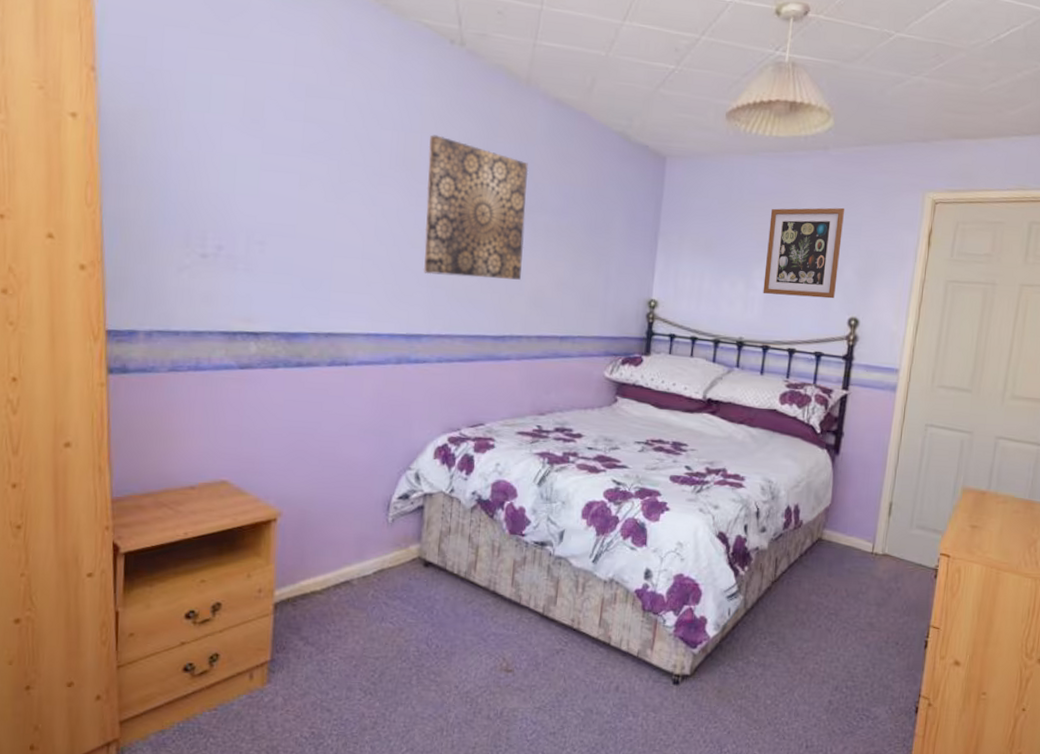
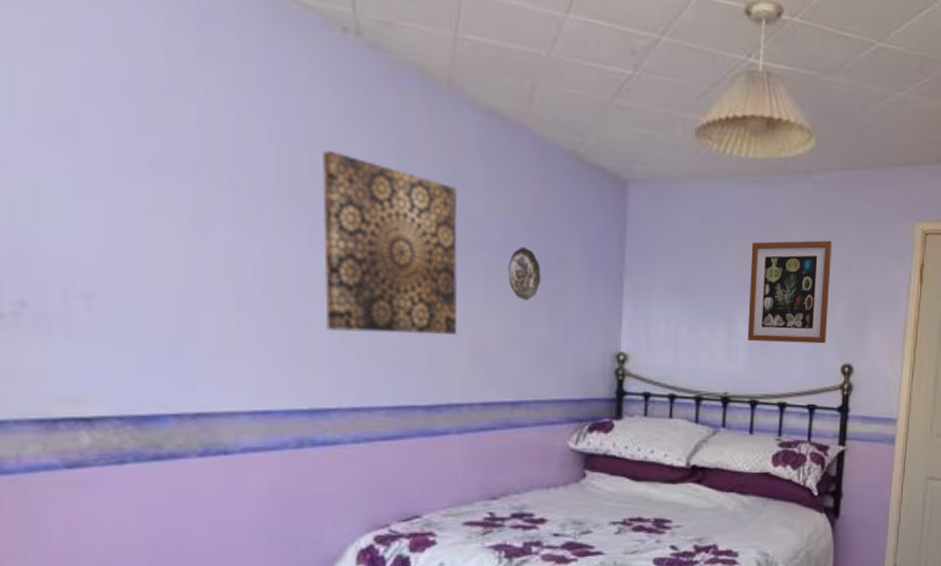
decorative plate: none [564,210,591,254] -> present [508,246,541,300]

